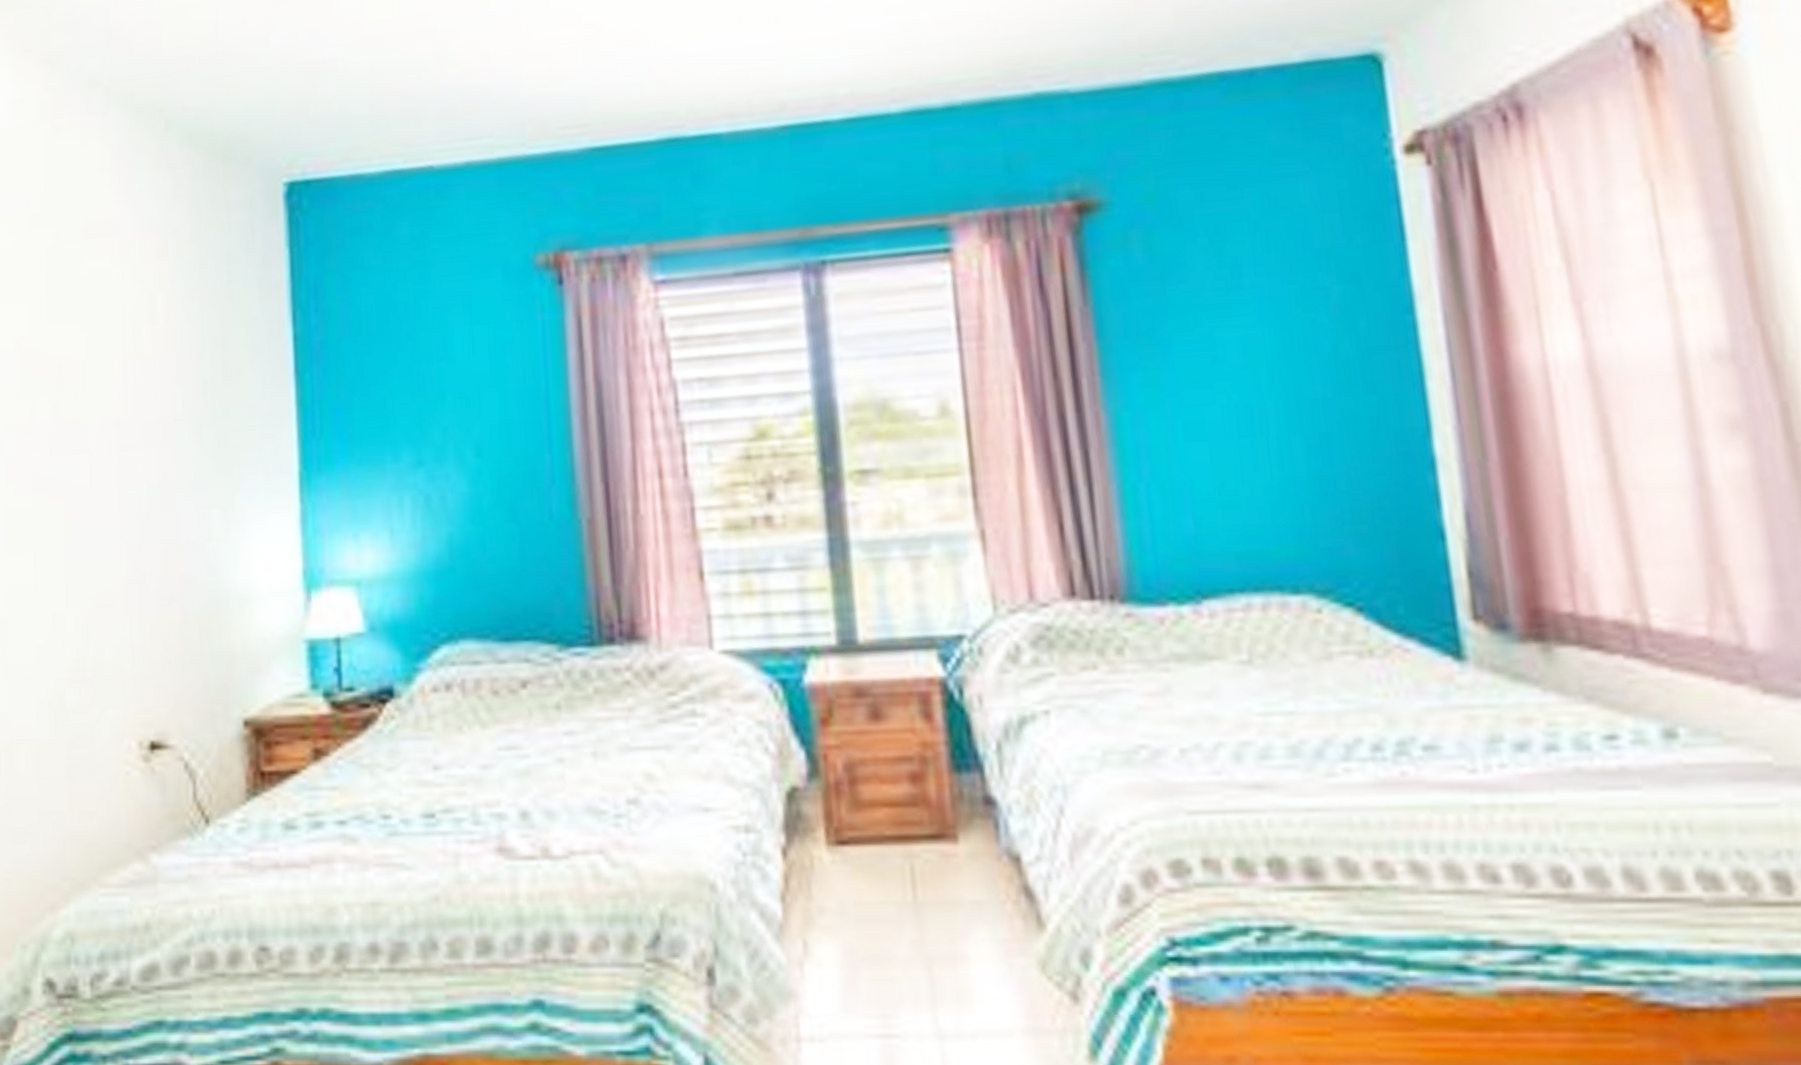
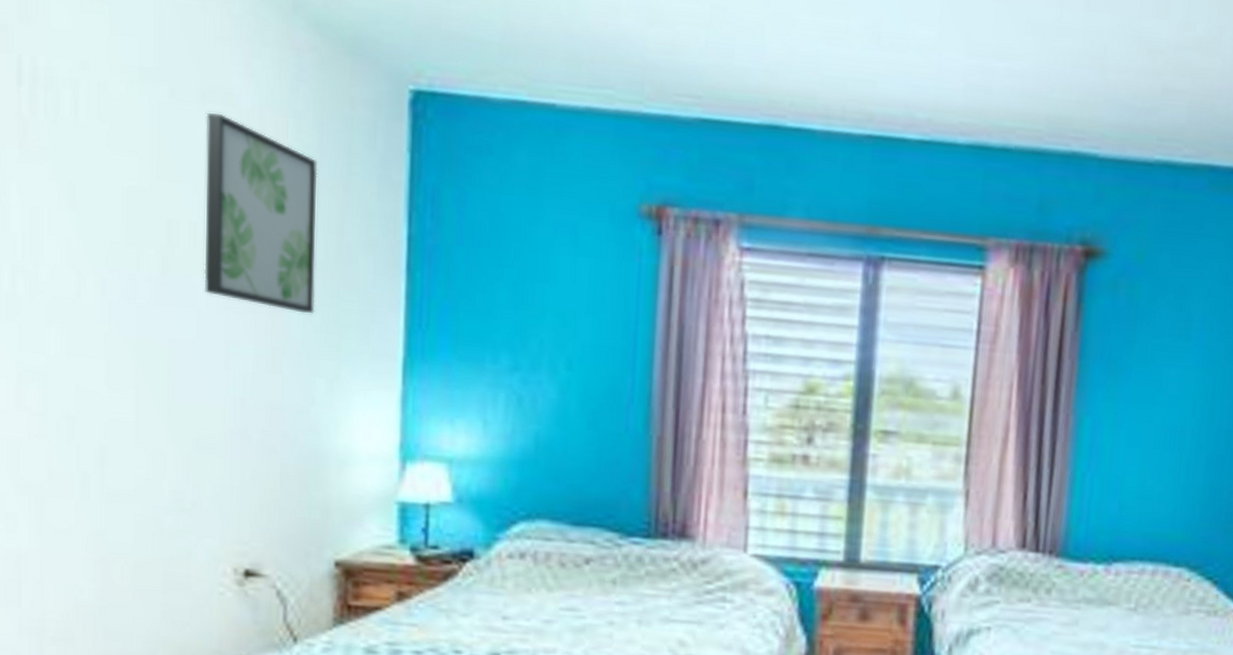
wall art: none [90,245,205,441] -> present [204,113,318,314]

